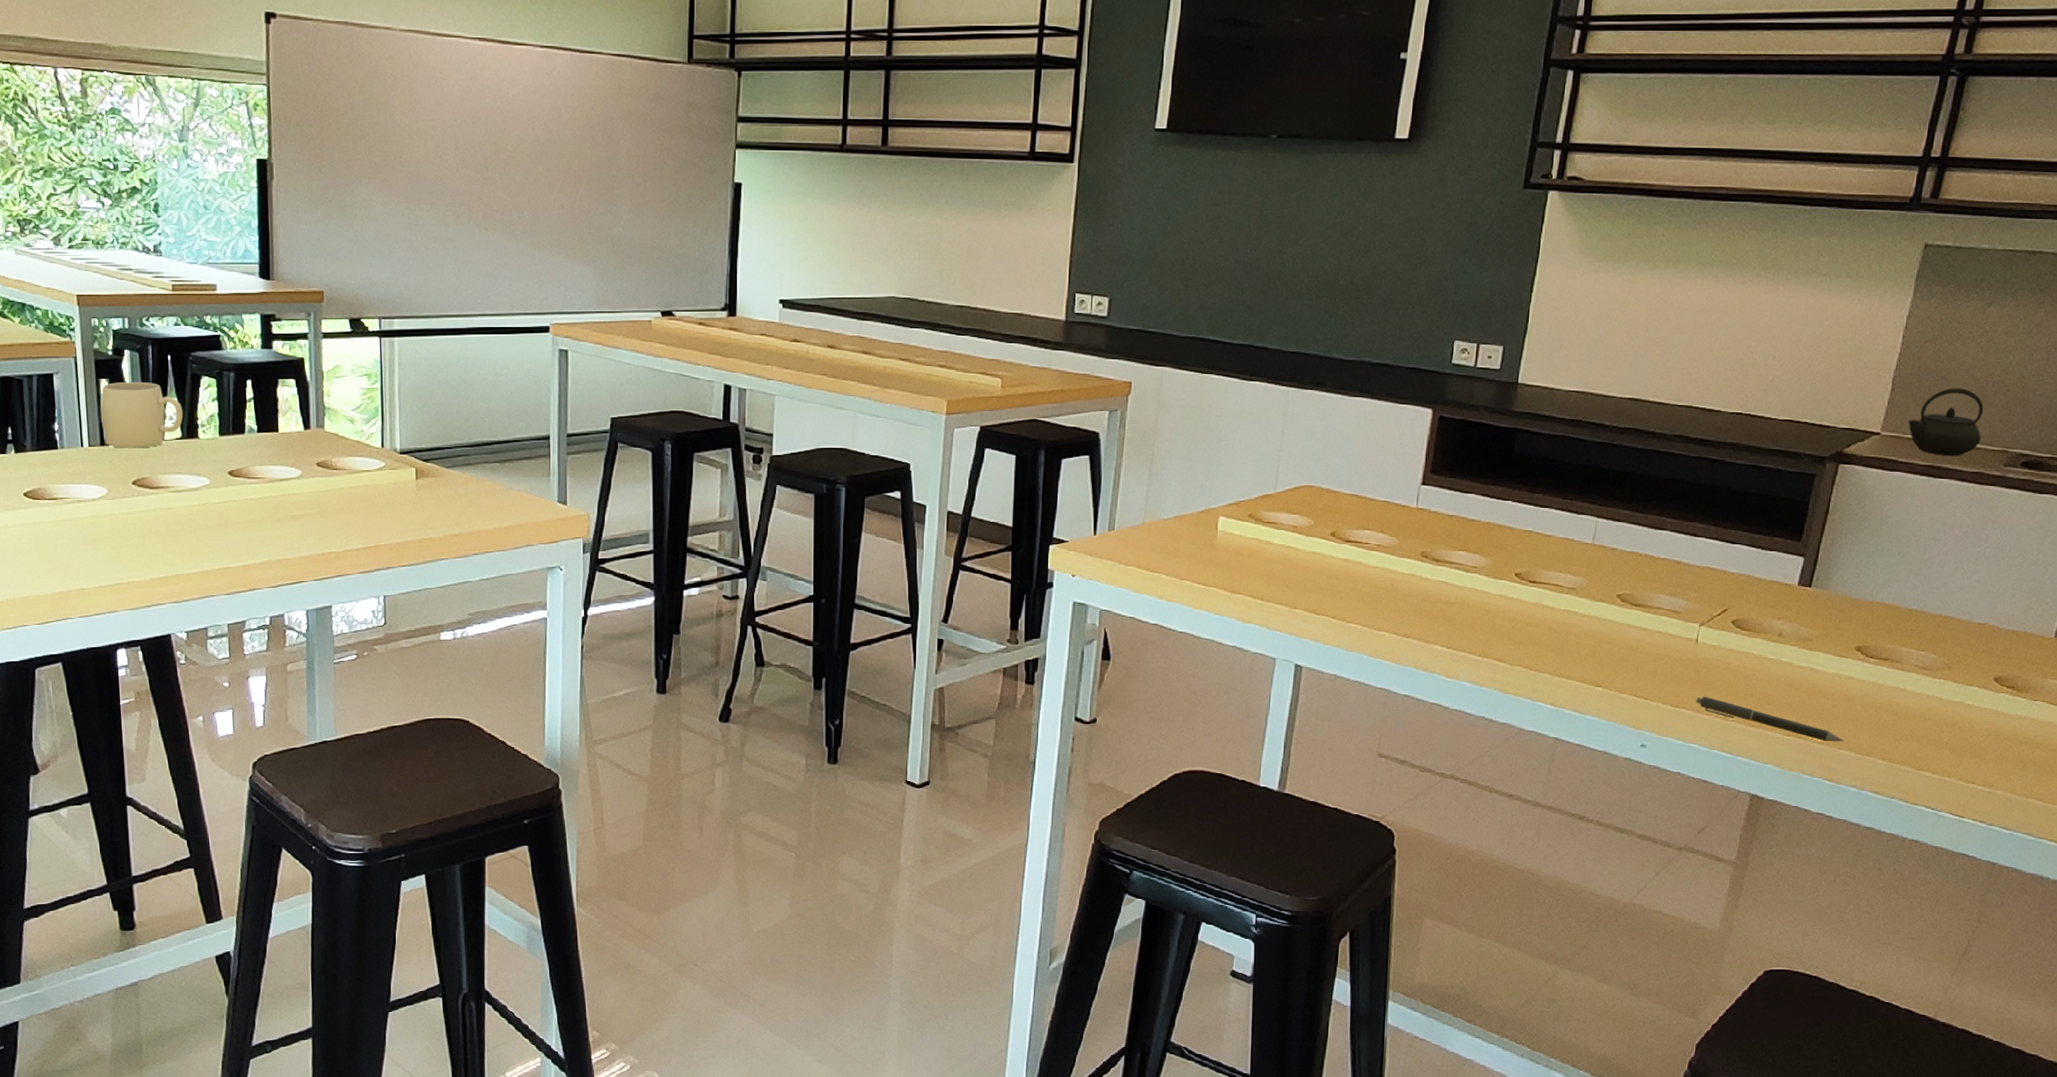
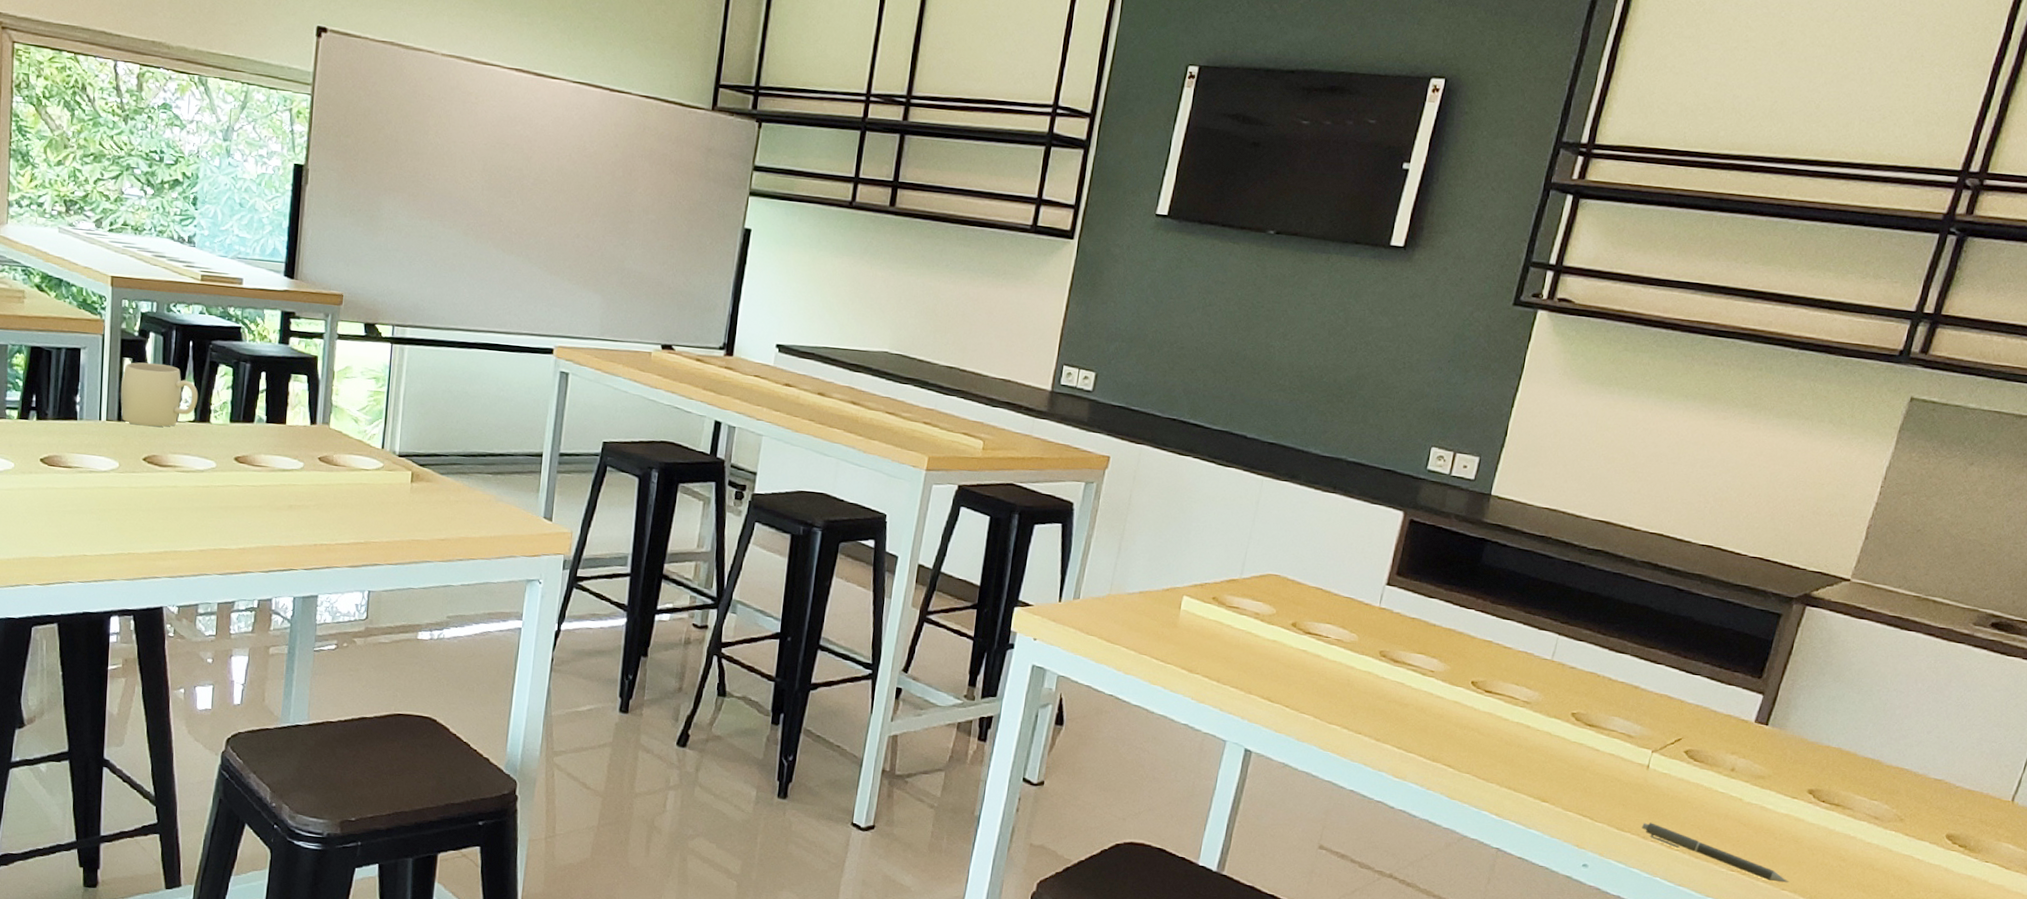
kettle: present [1908,388,1984,455] -> none [1879,542,1958,610]

